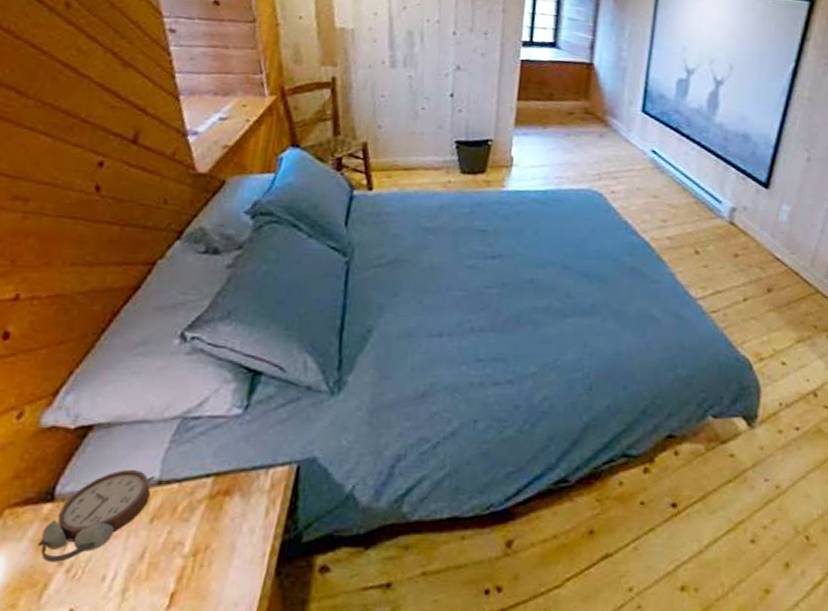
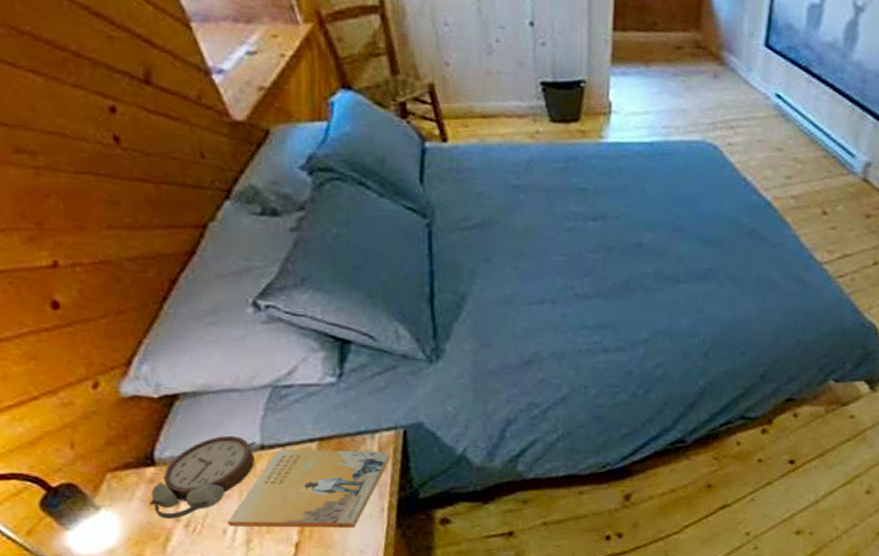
book: none [109,485,282,576] -> present [228,449,392,528]

